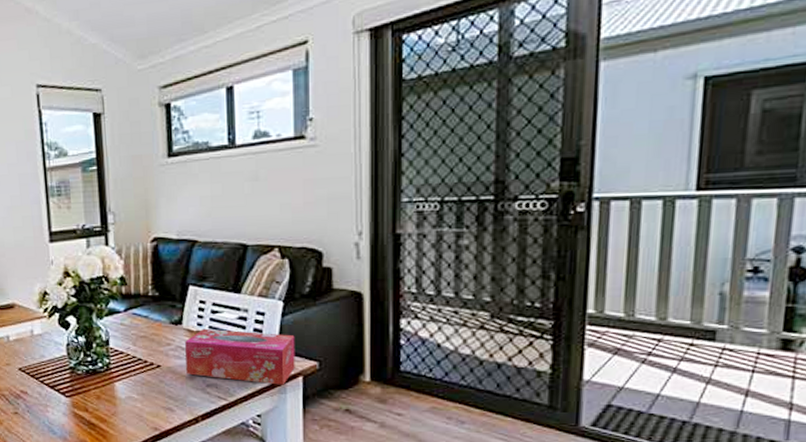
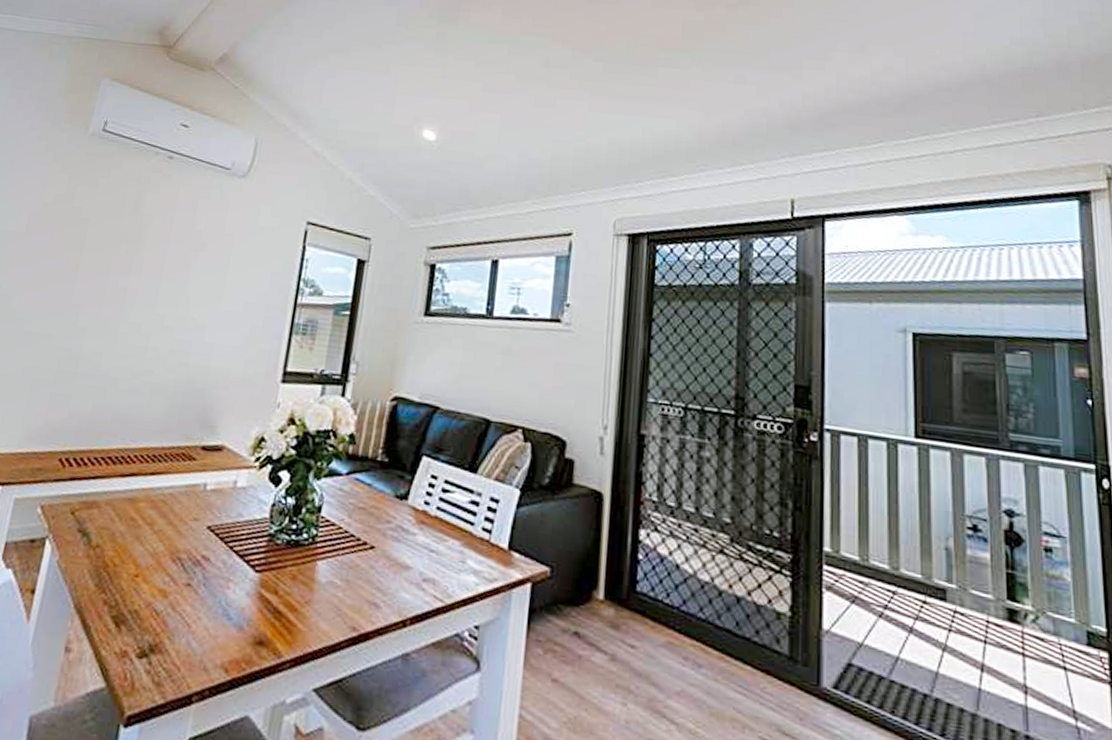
tissue box: present [185,328,295,385] -> none [402,508,528,591]

